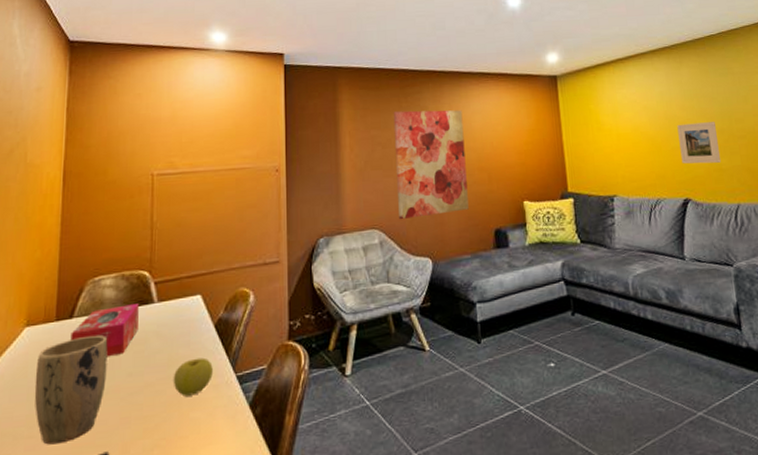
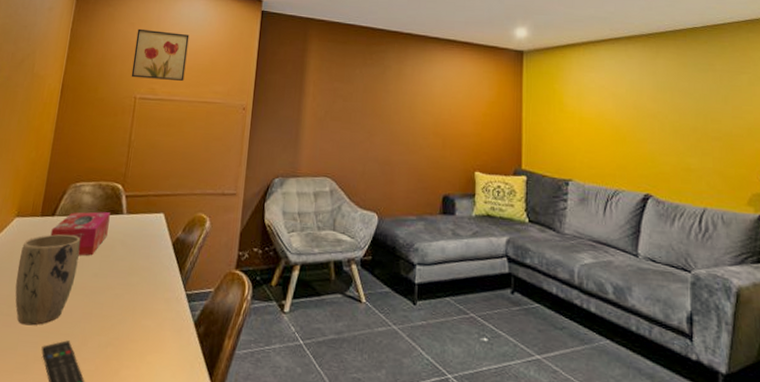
wall art: none [144,98,207,153] -> present [131,28,190,81]
apple: present [173,357,213,397] -> none [130,271,167,305]
wall art: present [393,110,469,220] -> none [351,67,424,173]
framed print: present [677,122,721,164] -> none [646,116,691,162]

